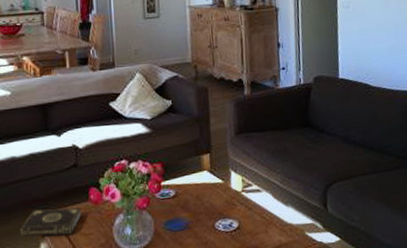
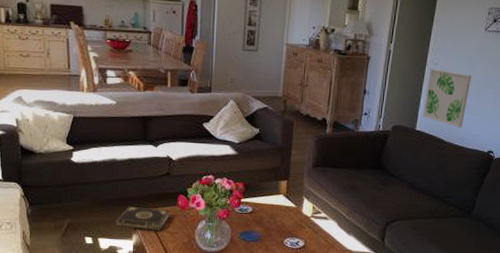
wall art: none [342,11,387,70] -> present [423,69,472,128]

